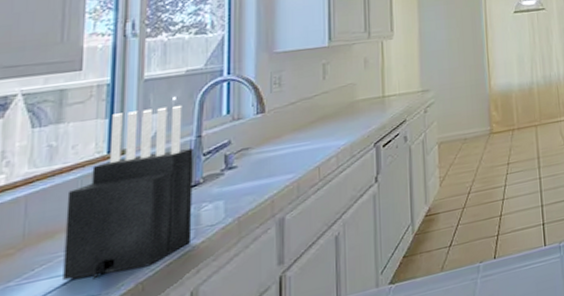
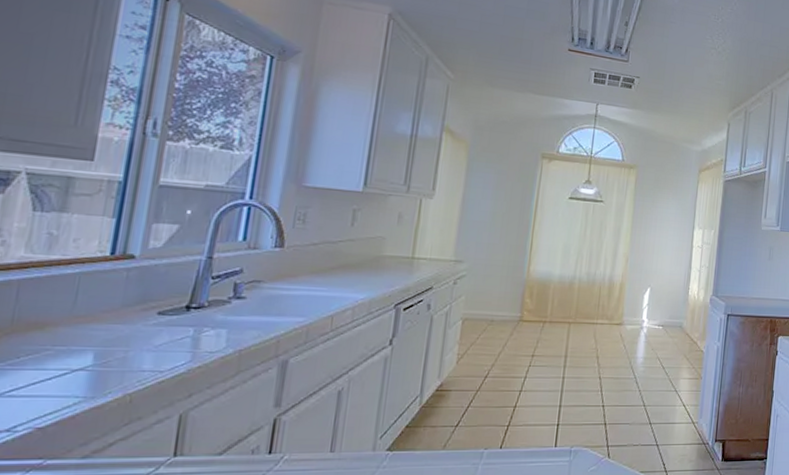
knife block: present [63,105,193,281] -> none [48,215,202,381]

